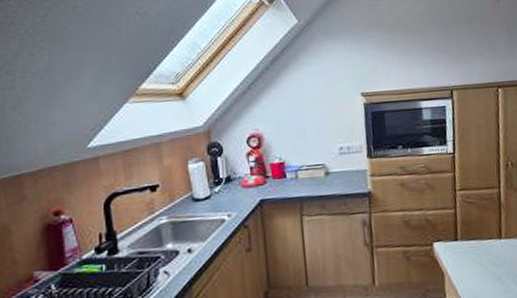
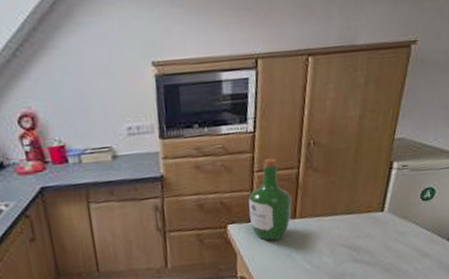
wine bottle: none [452,178,497,261] -> present [248,158,292,241]

